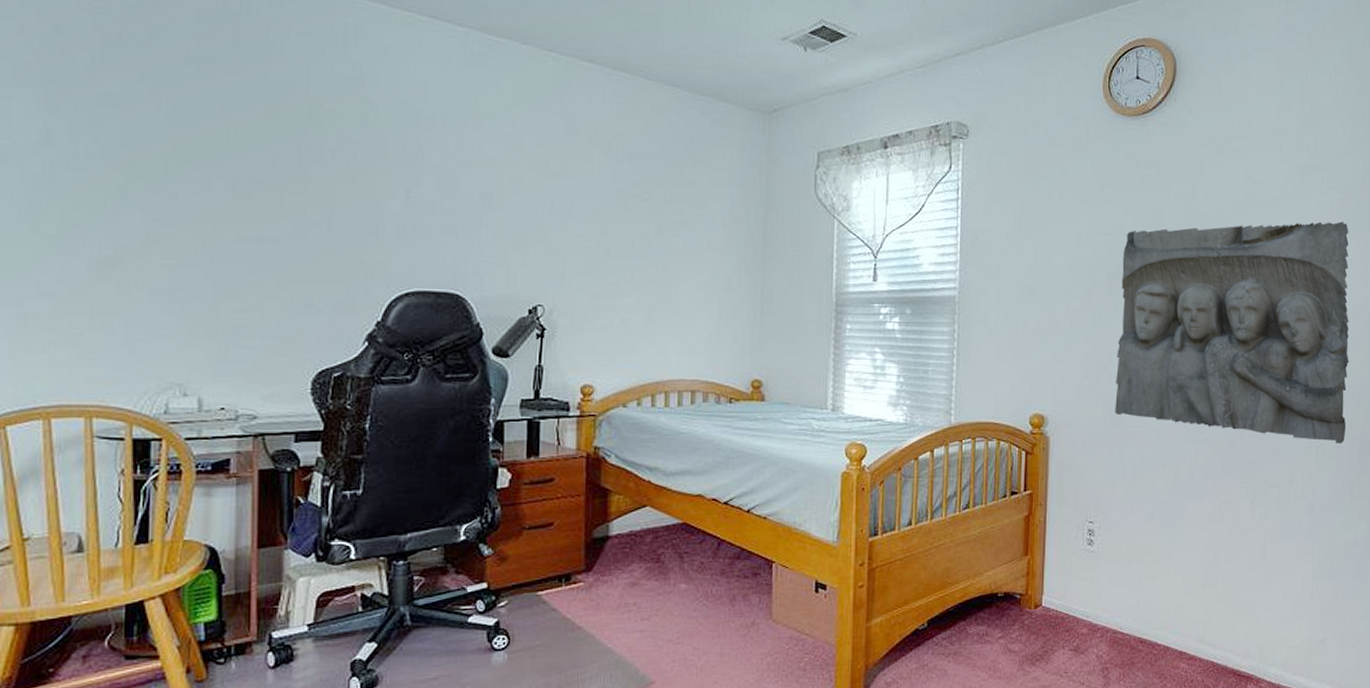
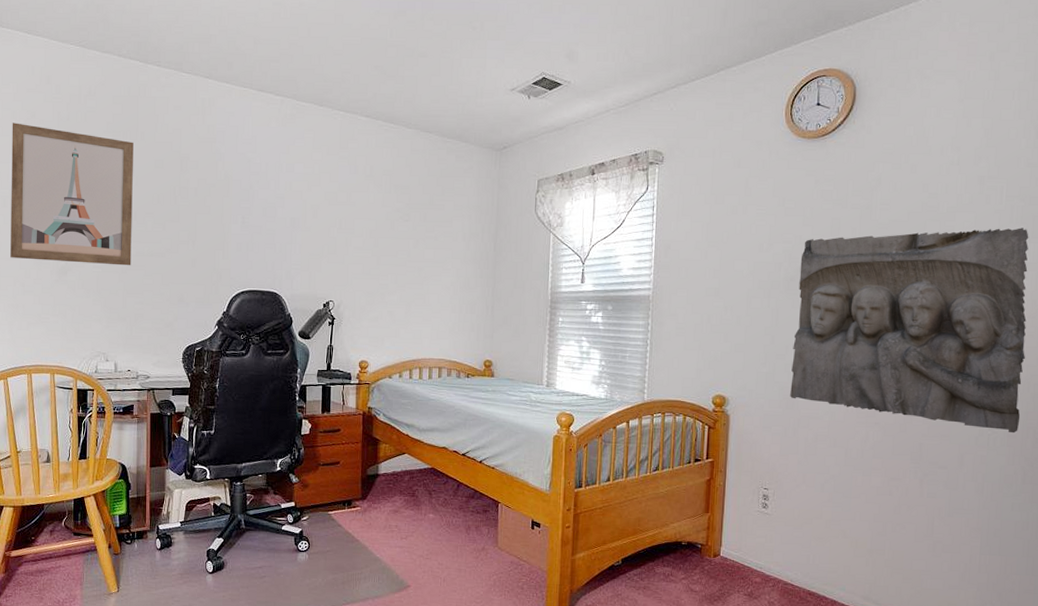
wall art: none [13,39,231,257] -> present [10,122,134,266]

